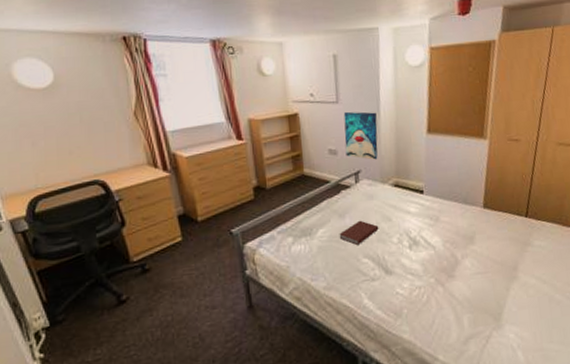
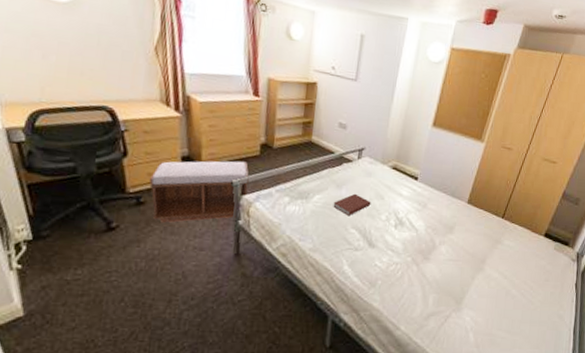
bench: none [150,208,249,288] -> present [149,160,249,224]
wall art: present [343,111,378,160] -> none [354,90,390,141]

